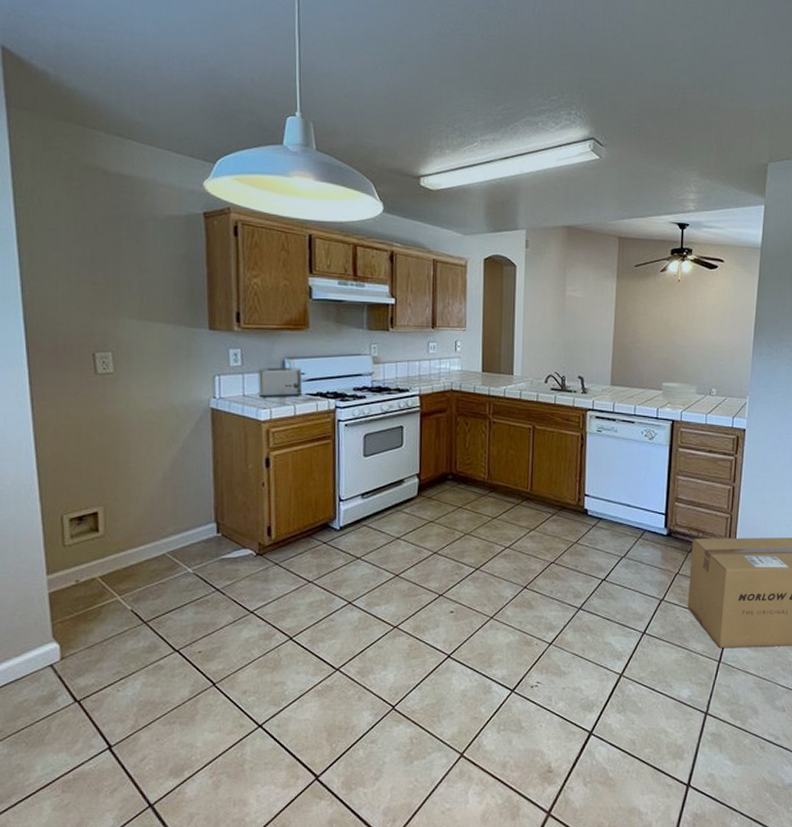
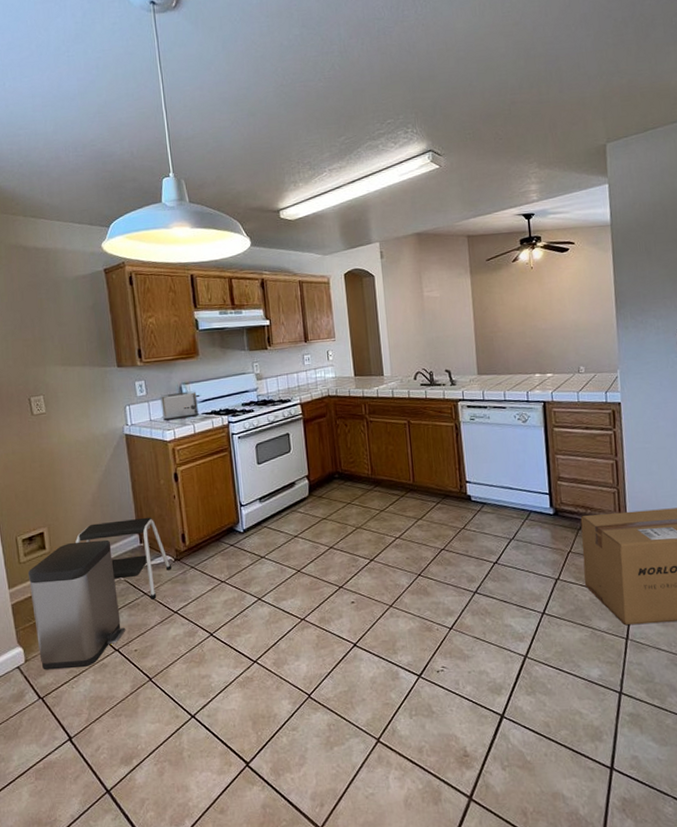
pedal bin: none [73,526,190,670] -> present [27,539,126,670]
step stool: none [137,504,252,597] -> present [75,517,171,600]
bowl: present [661,382,698,405] -> none [527,364,565,387]

